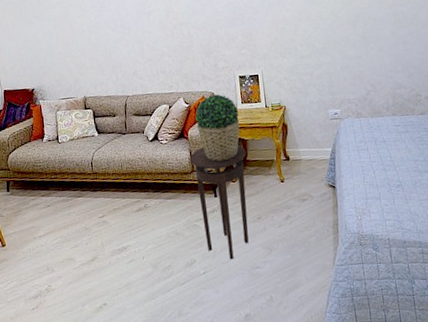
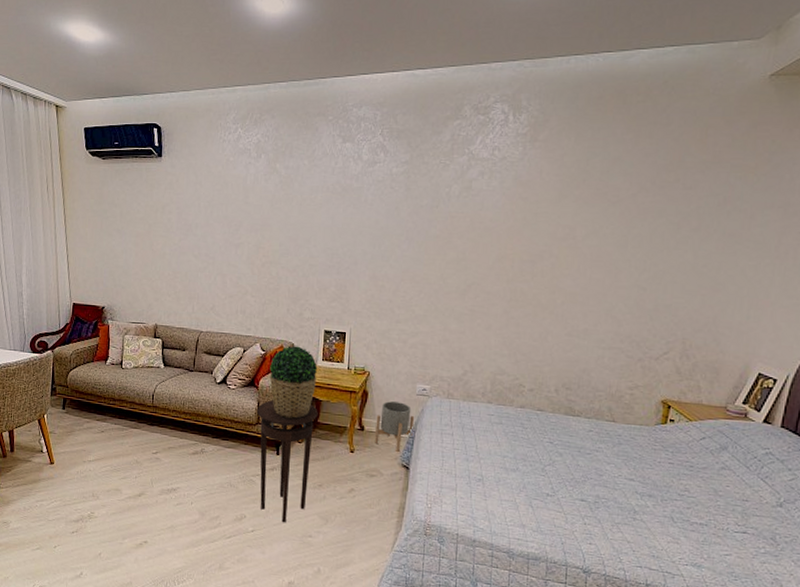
planter: none [298,128,333,175] -> present [374,401,415,453]

